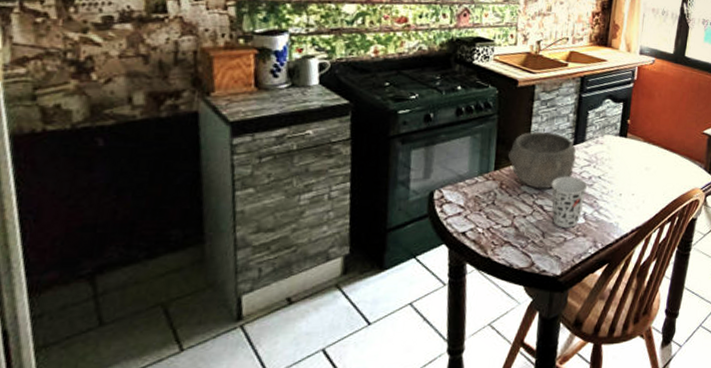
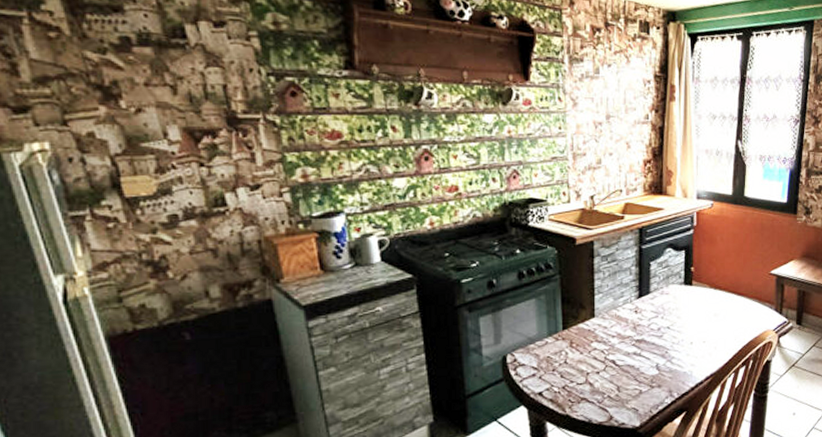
bowl: present [508,131,577,188] -> none [575,287,643,344]
cup: present [551,176,588,228] -> none [620,329,658,380]

